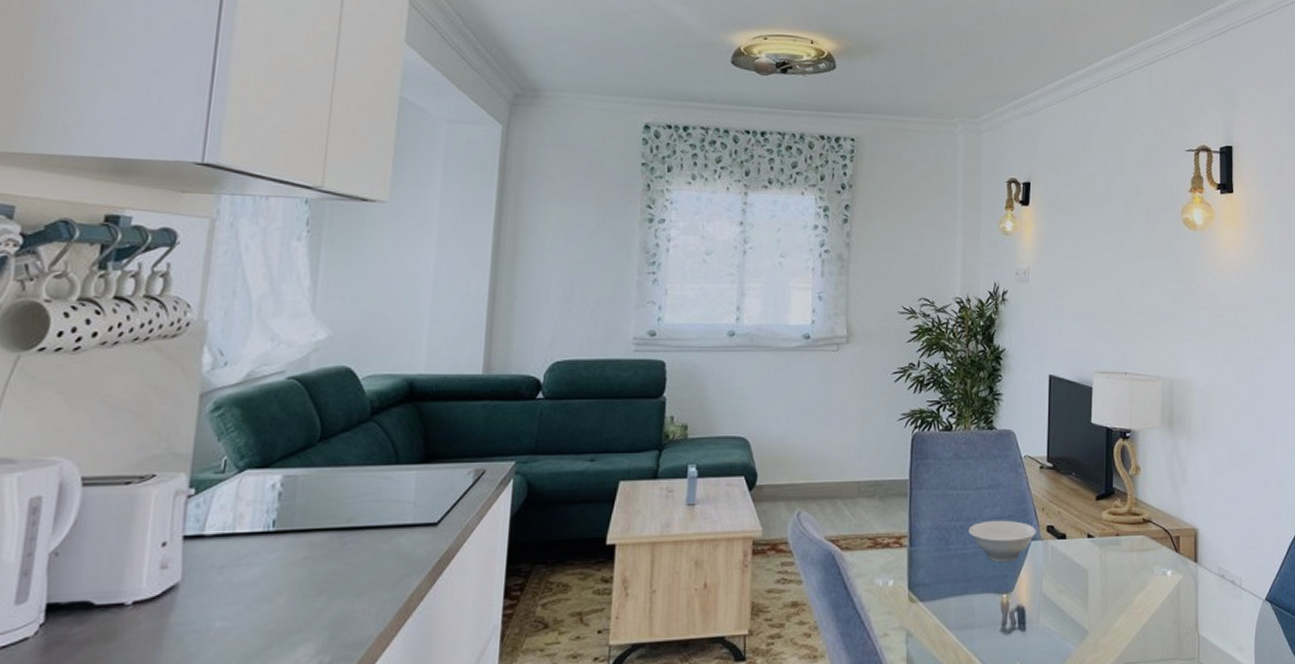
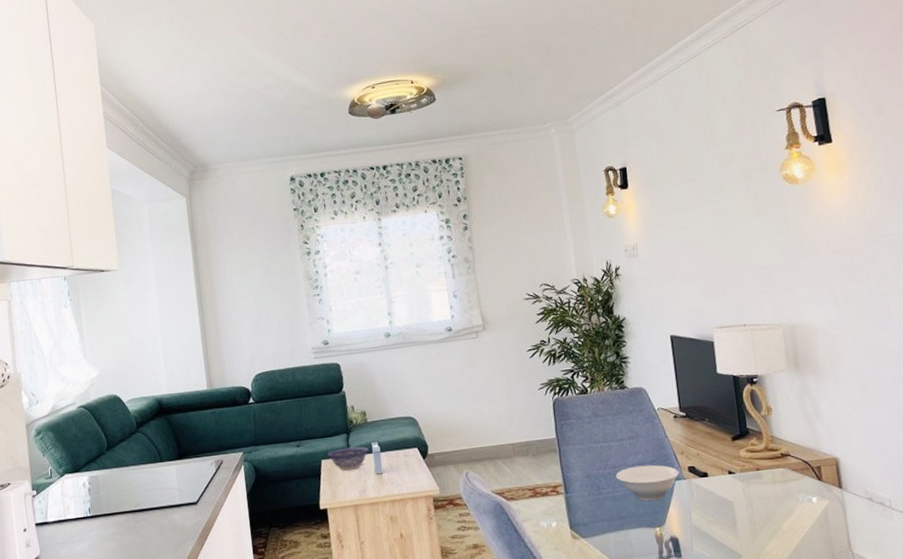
decorative bowl: none [627,468,685,497] -> present [326,446,370,471]

